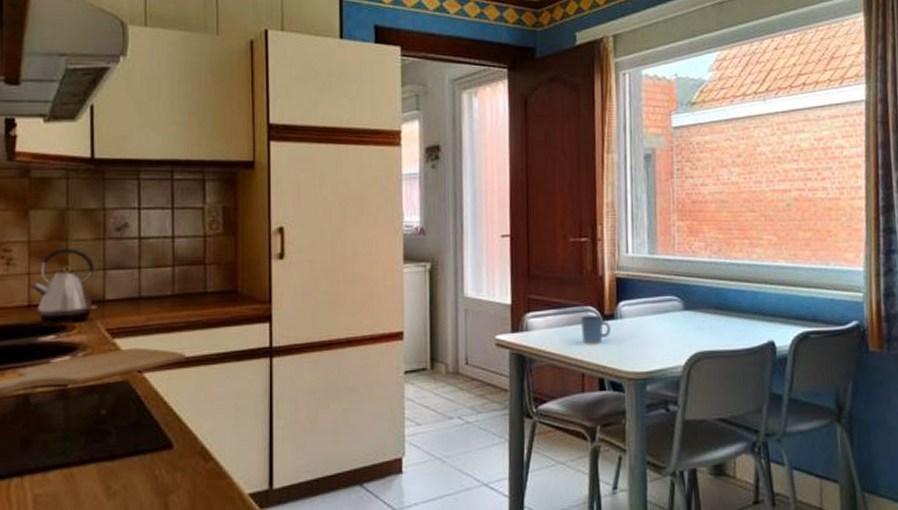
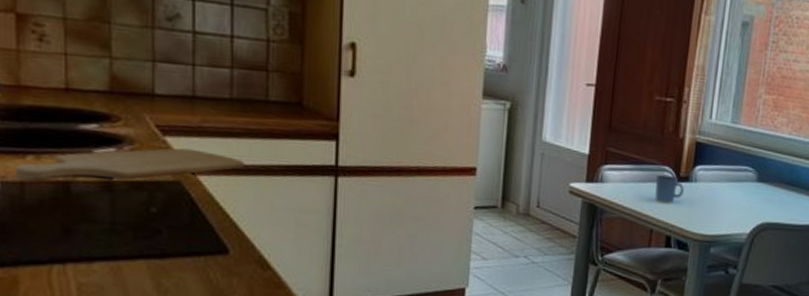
kettle: present [30,247,97,324] -> none [68,31,146,114]

